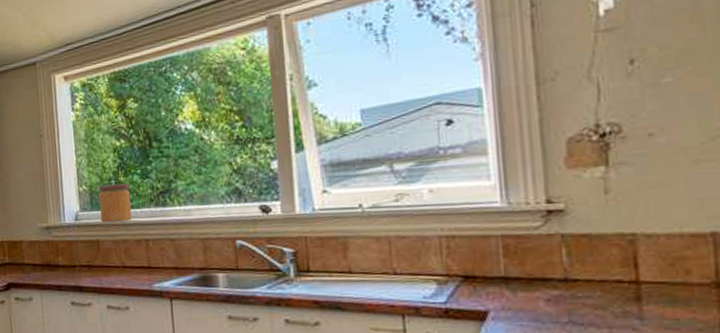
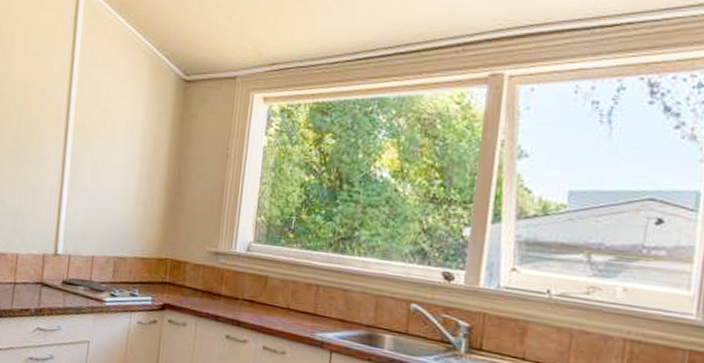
jar: present [98,183,132,223] -> none [273,219,311,262]

